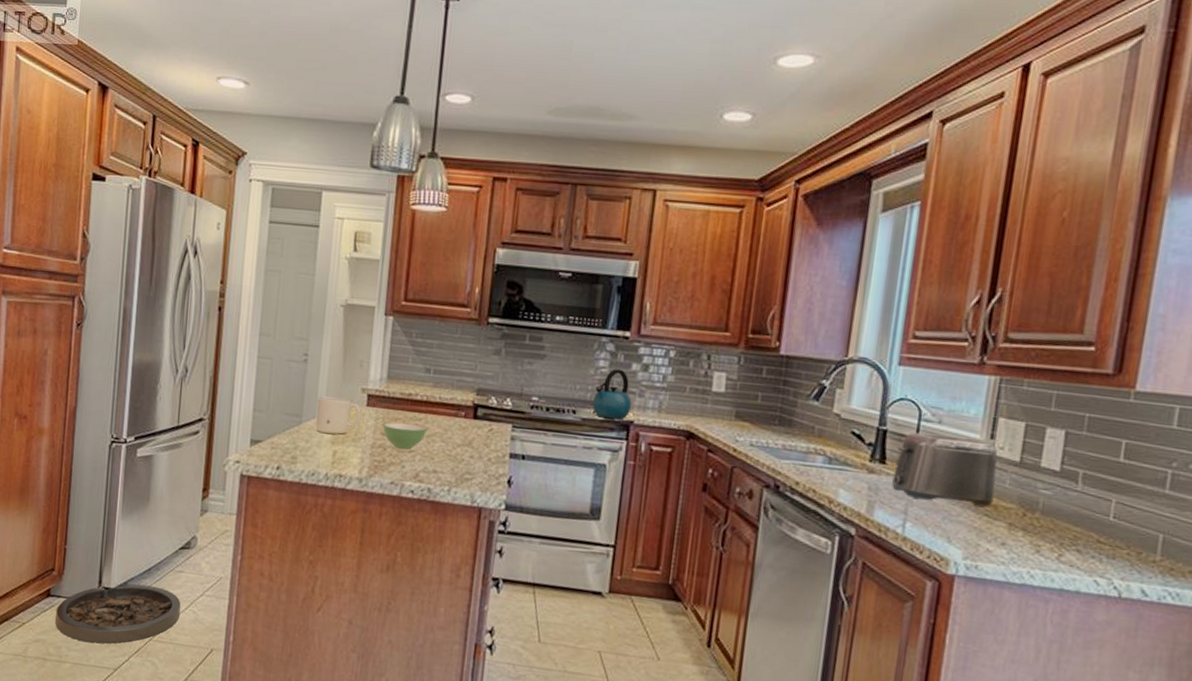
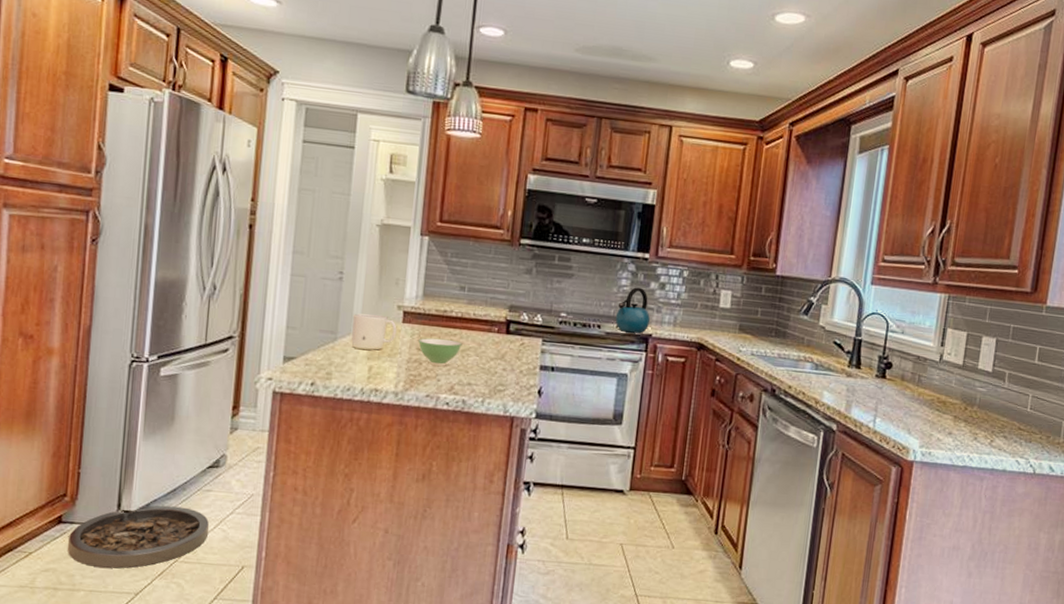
toaster: present [892,432,998,508] -> none [865,341,946,404]

